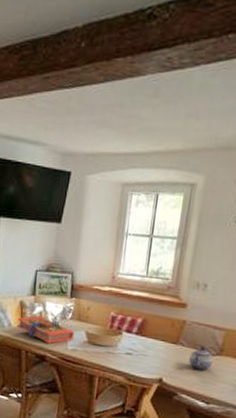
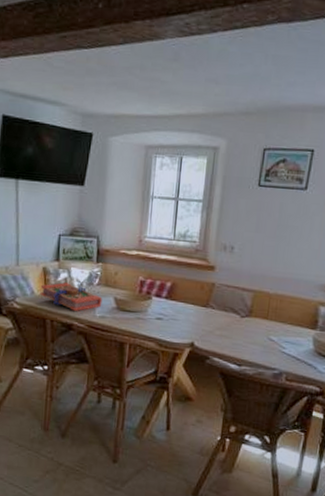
teapot: present [189,346,214,371] -> none [219,308,244,333]

